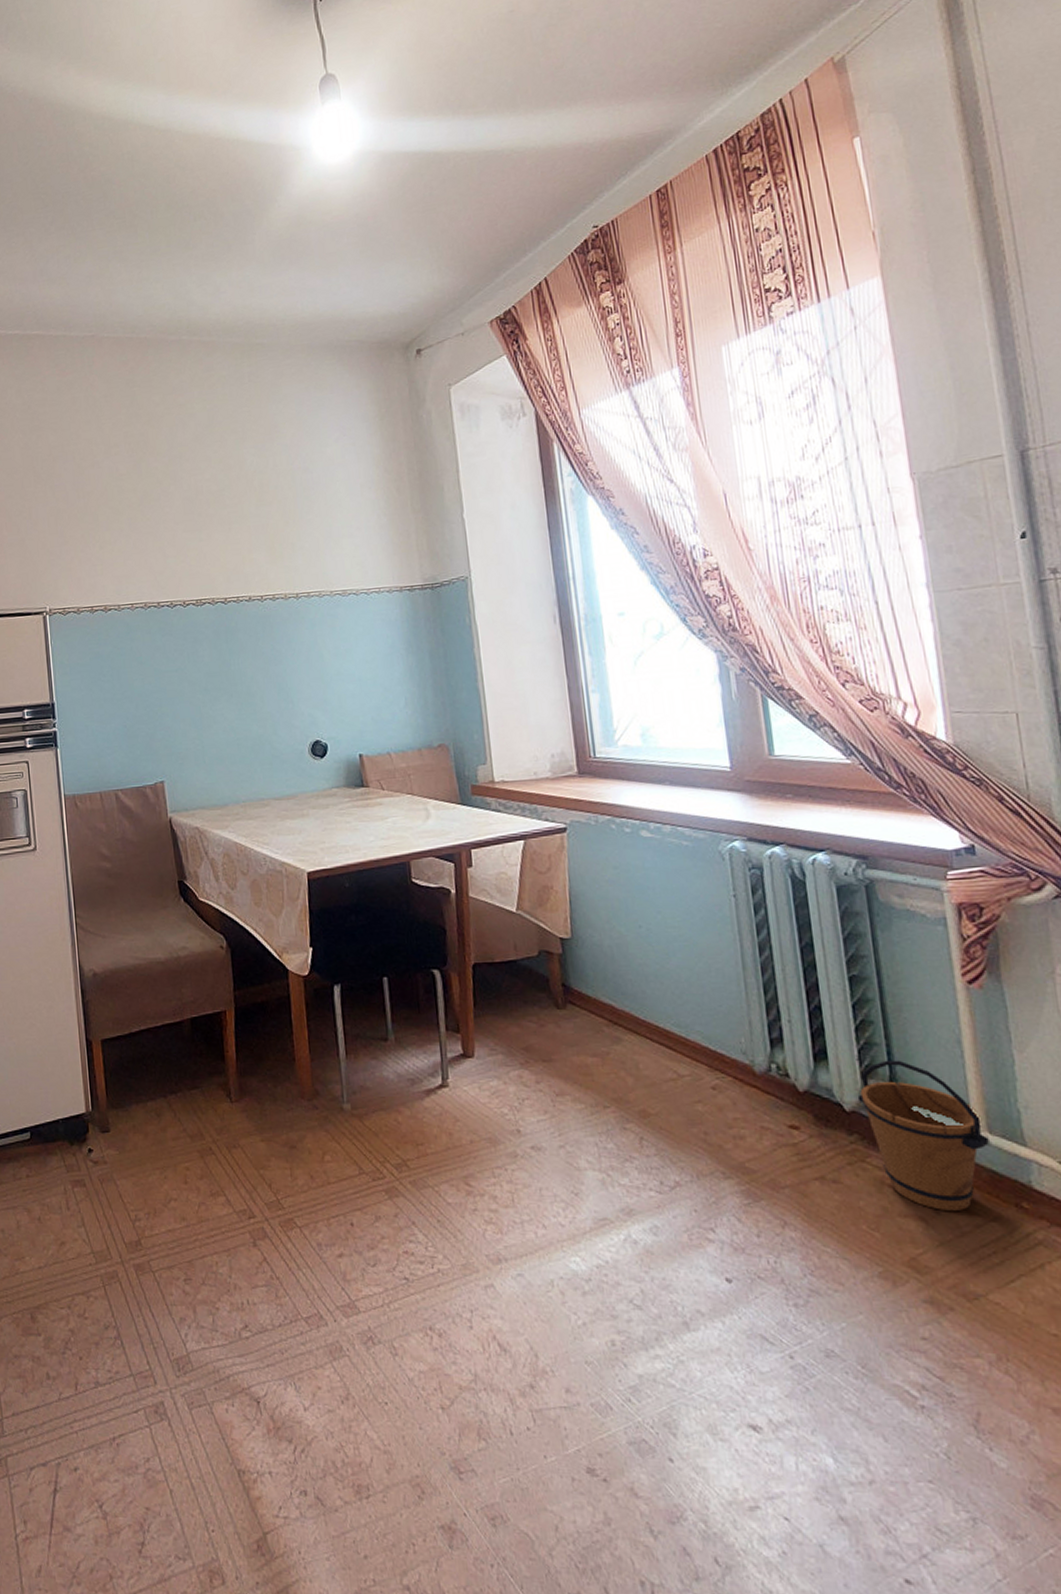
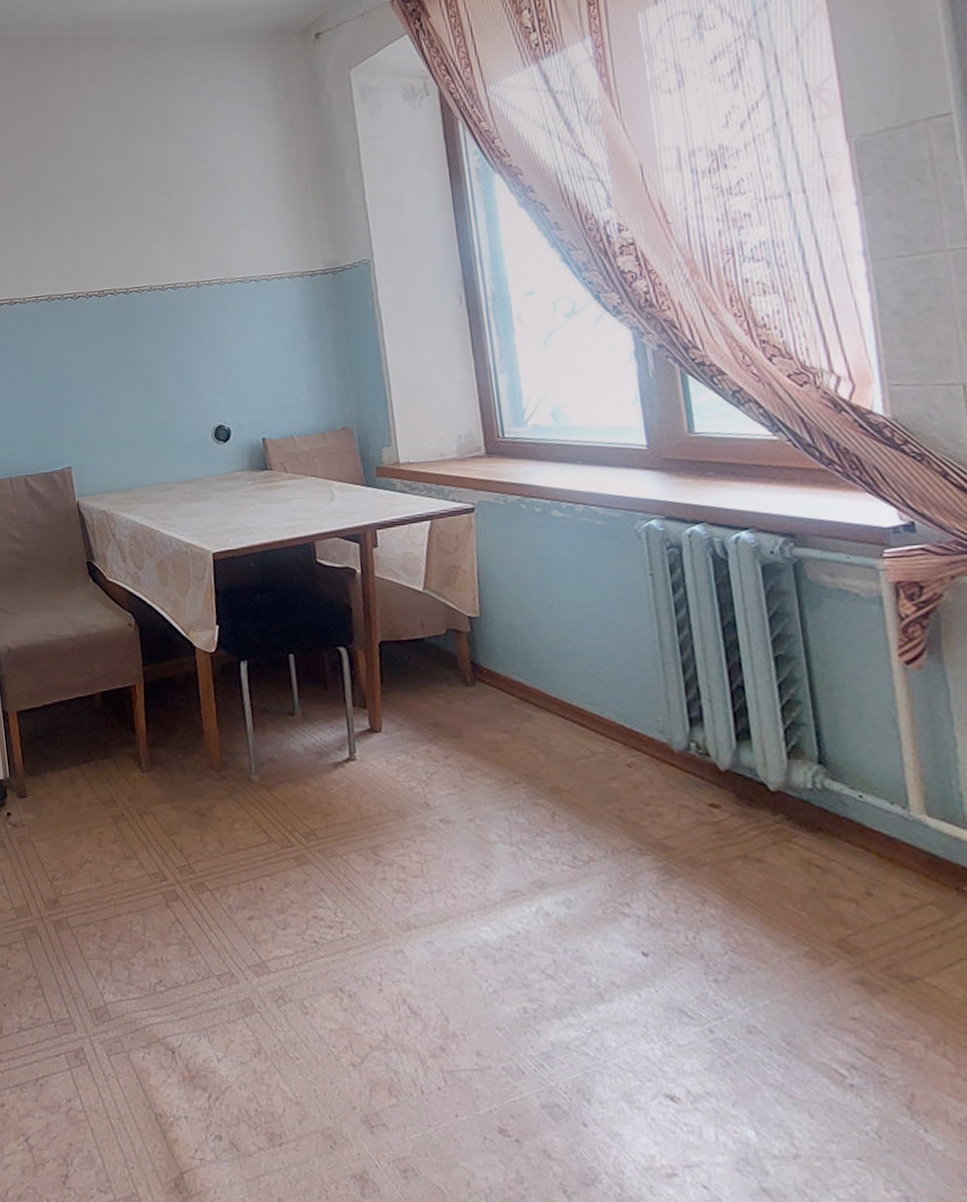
bucket: present [857,1060,990,1212] -> none [783,740,928,894]

